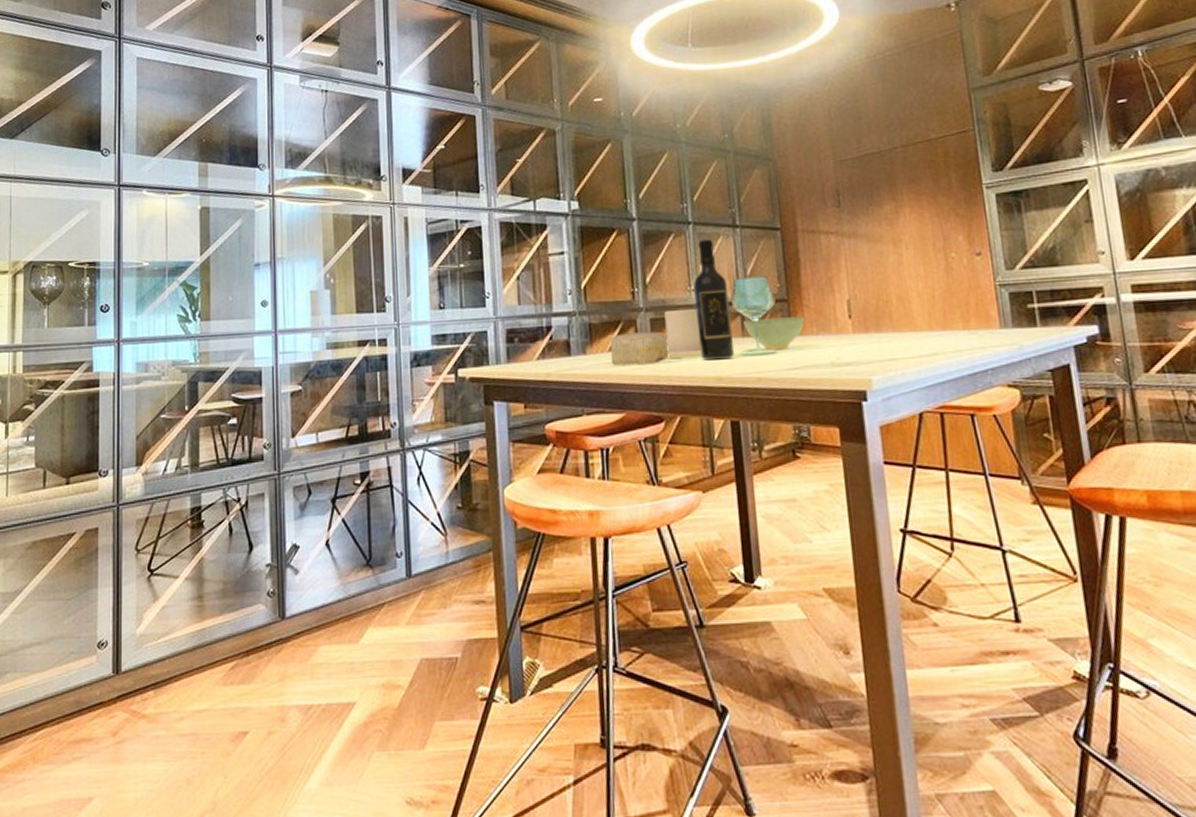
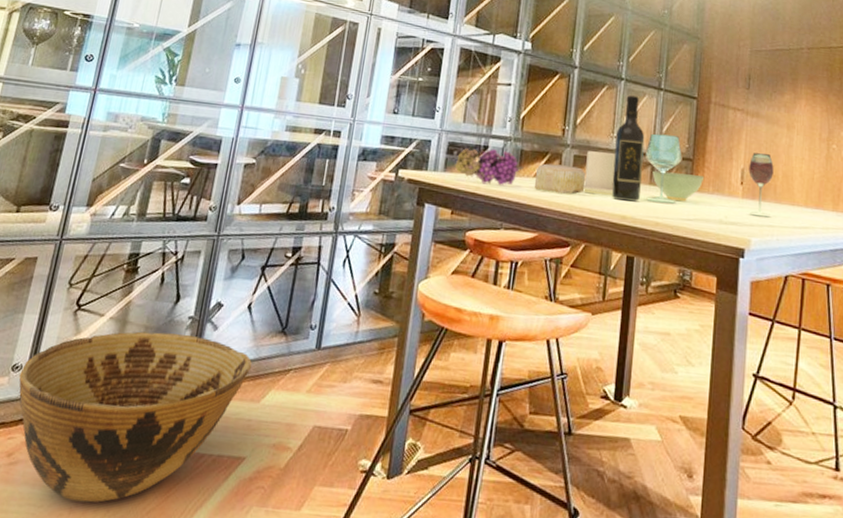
woven basket: none [106,583,343,771] -> present [19,331,252,503]
grape: none [518,327,596,369] -> present [455,148,524,186]
wineglass: none [854,278,891,351] -> present [748,153,774,218]

